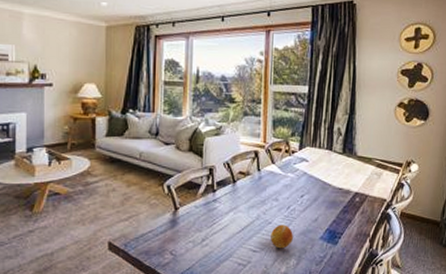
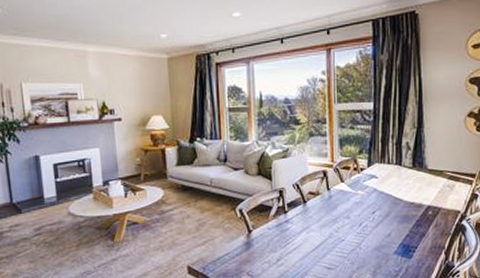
fruit: present [271,224,293,249] -> none [344,241,367,265]

